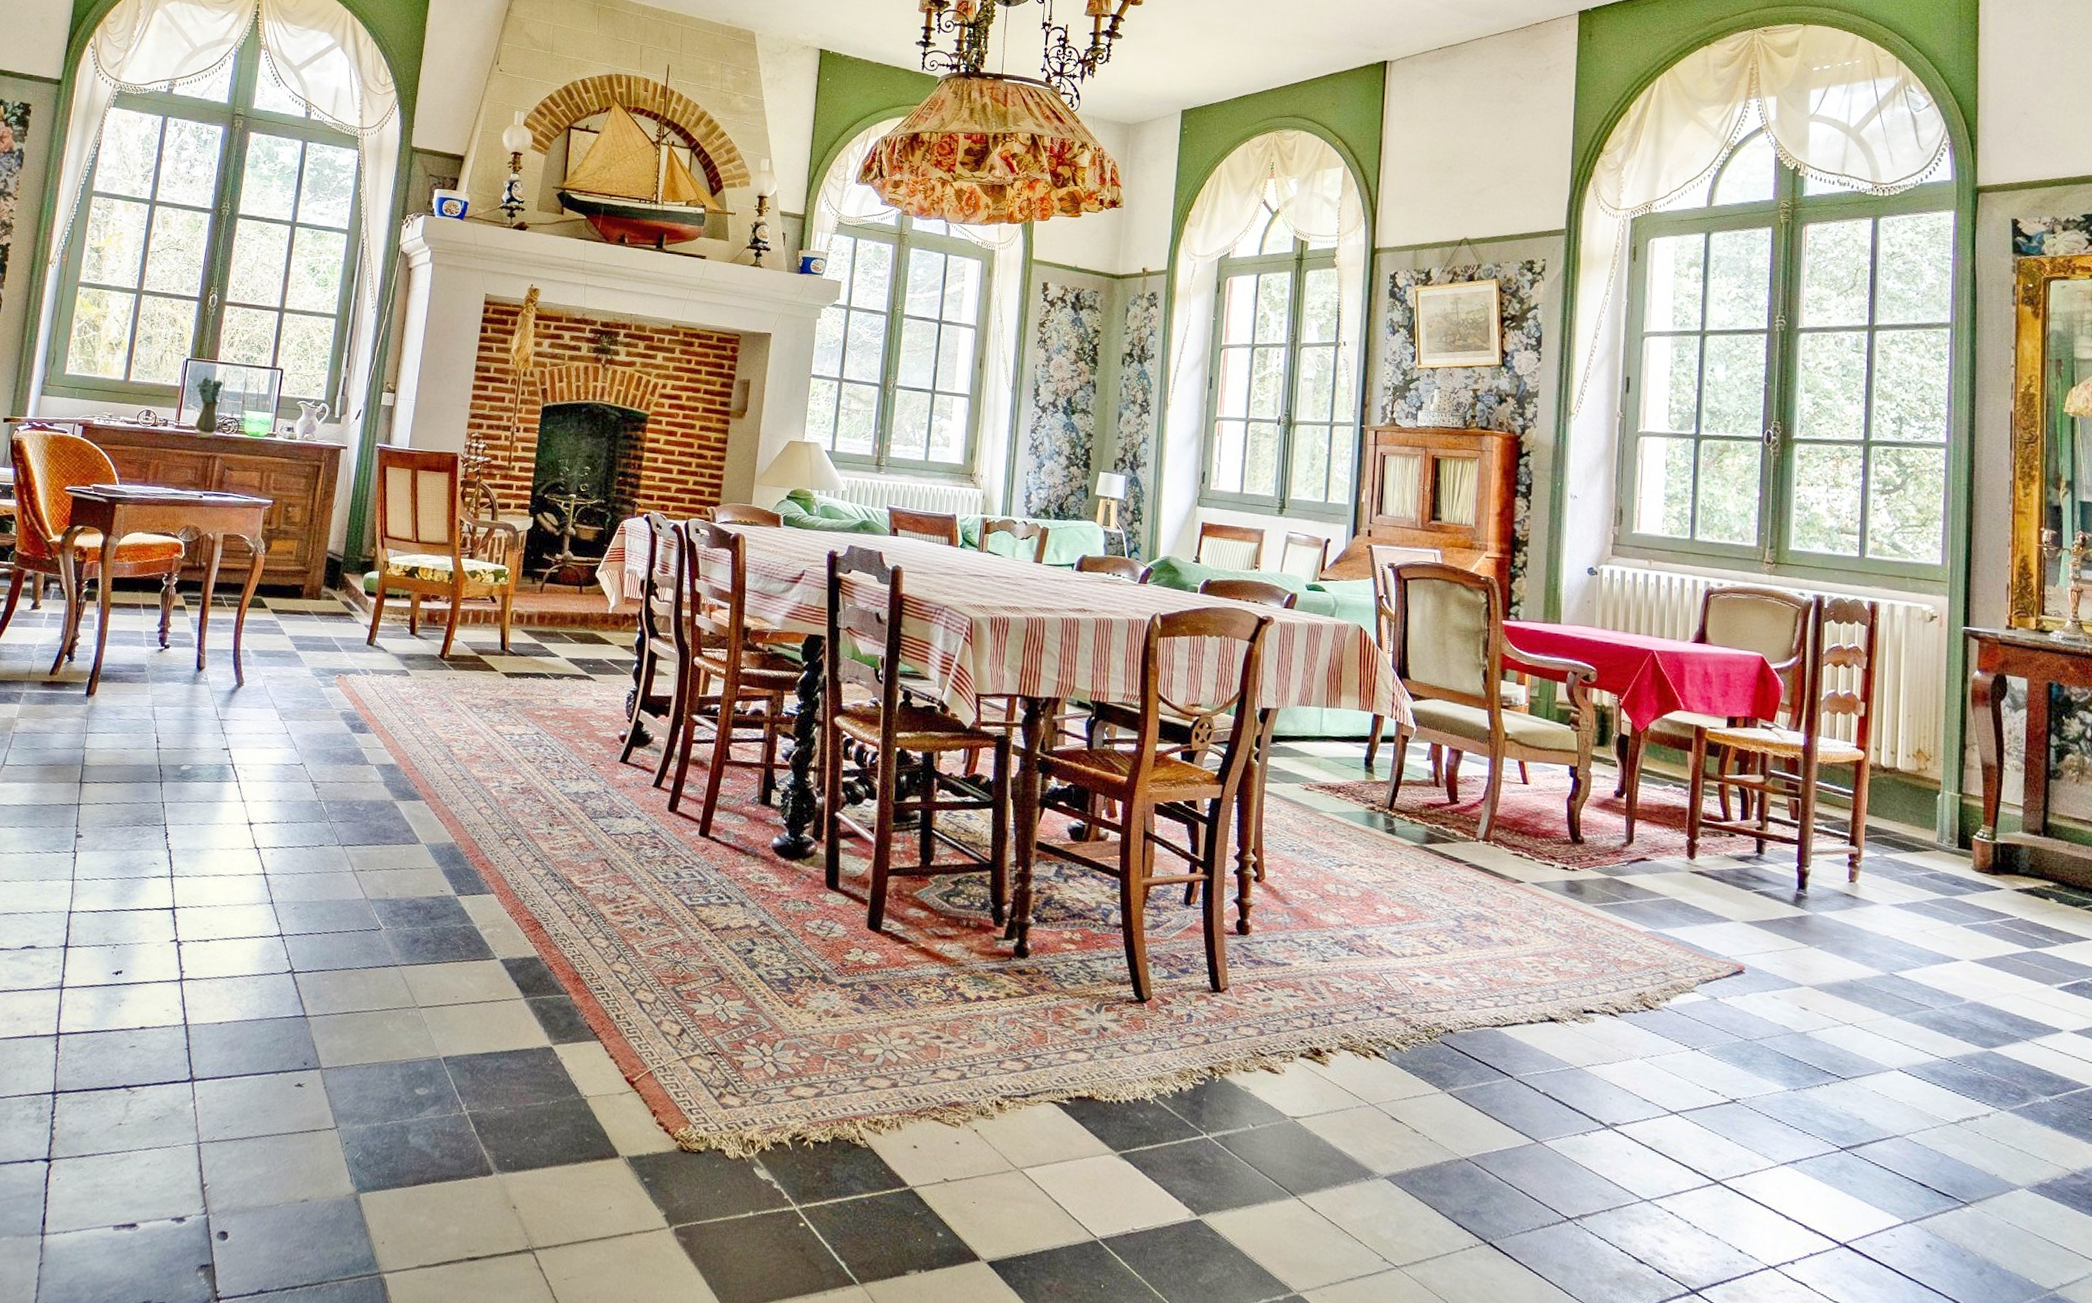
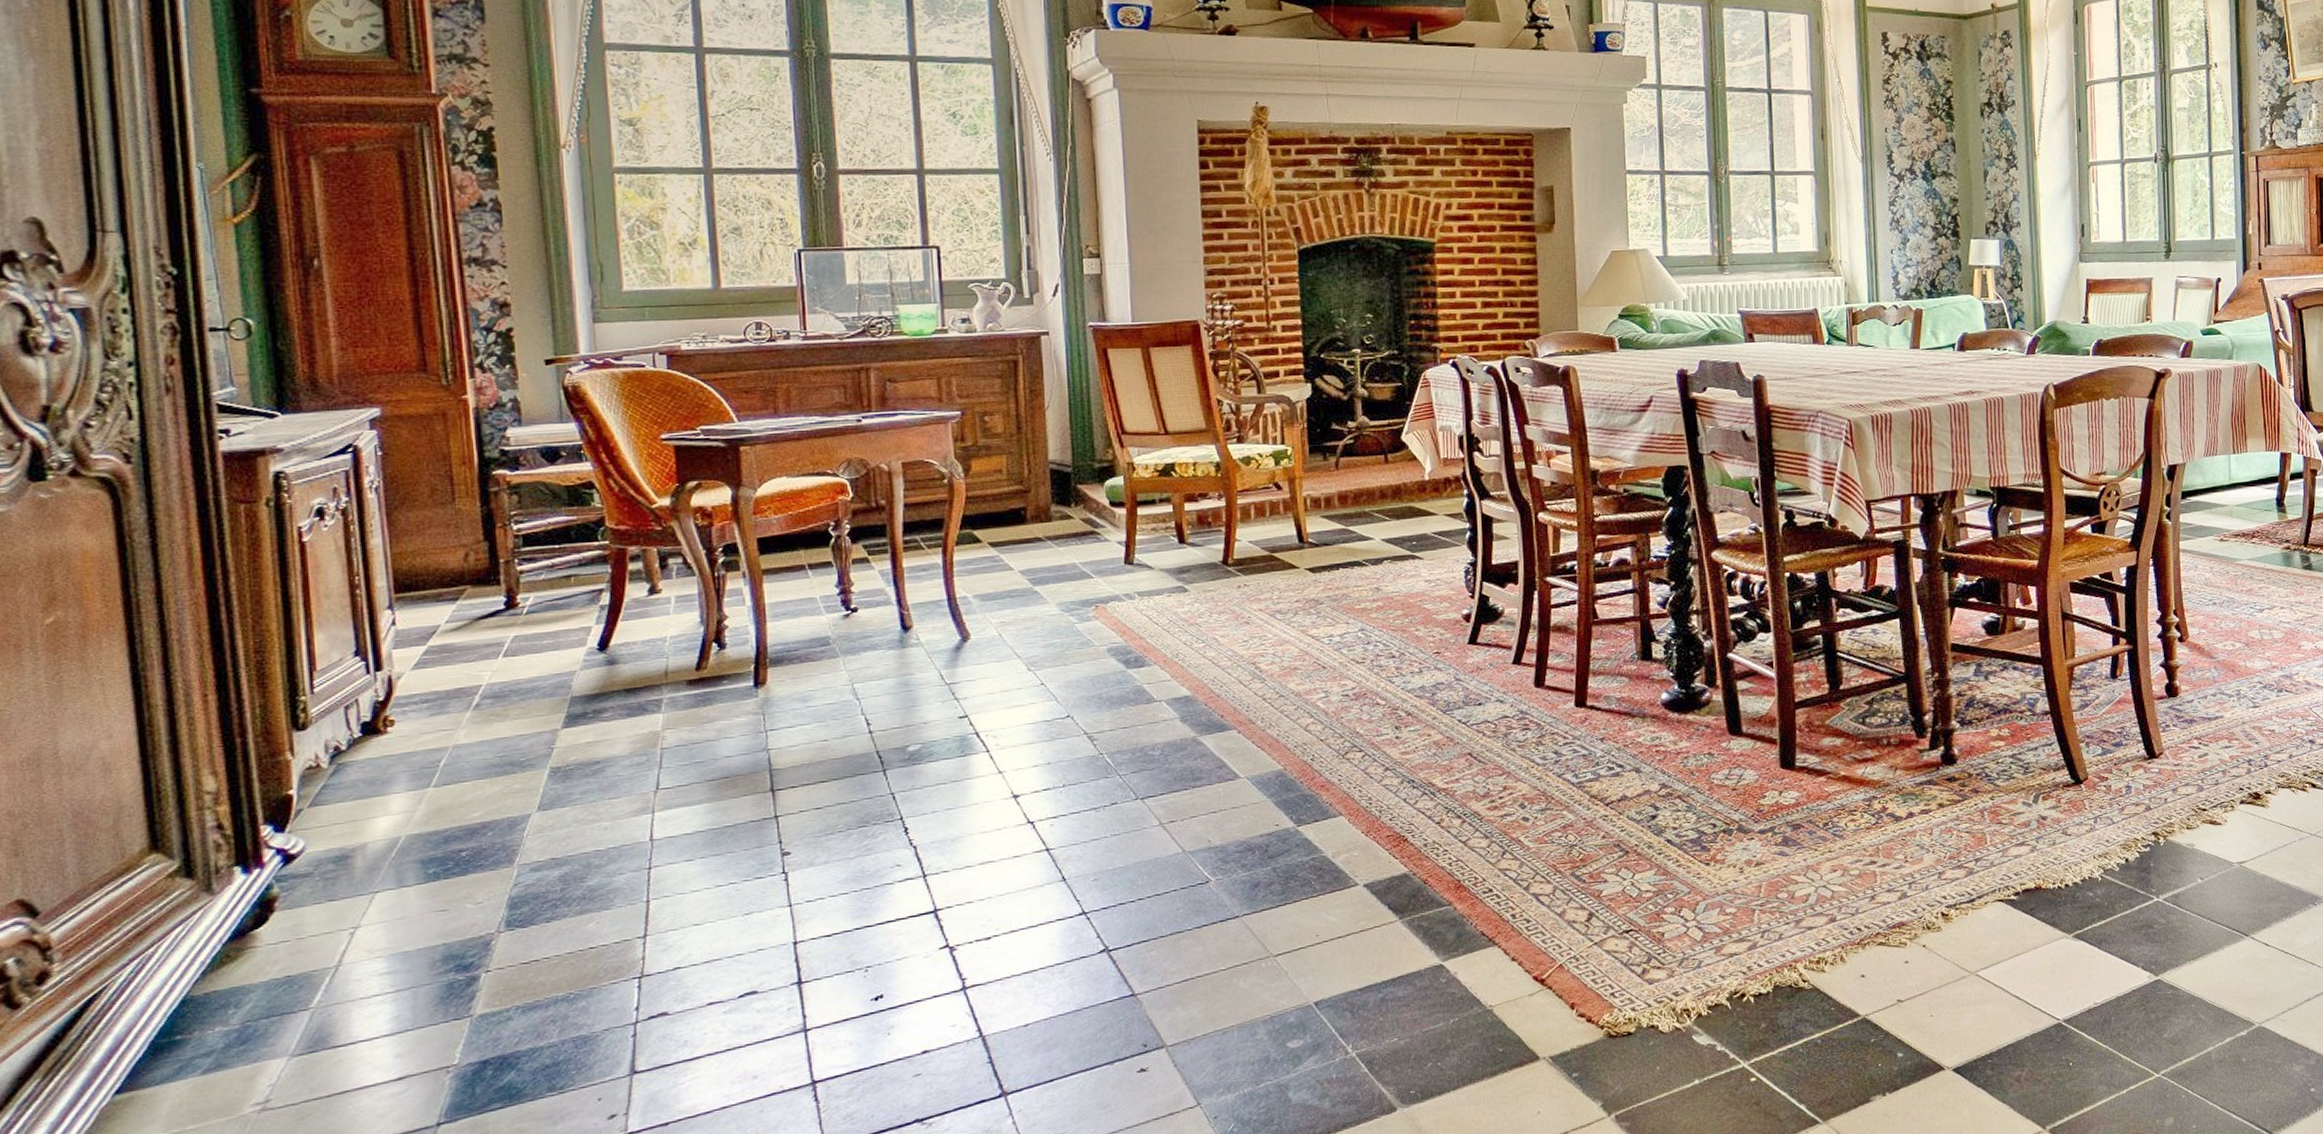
vase: present [194,375,223,440] -> none [820,267,864,349]

